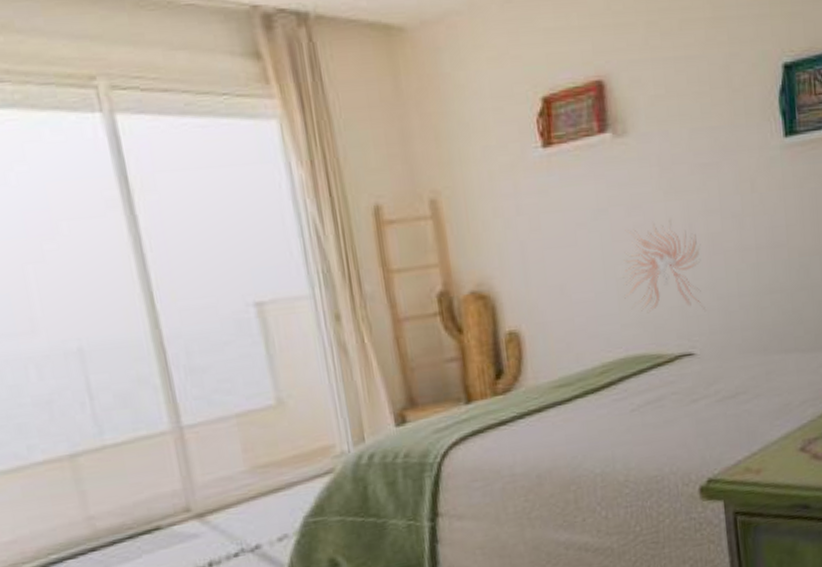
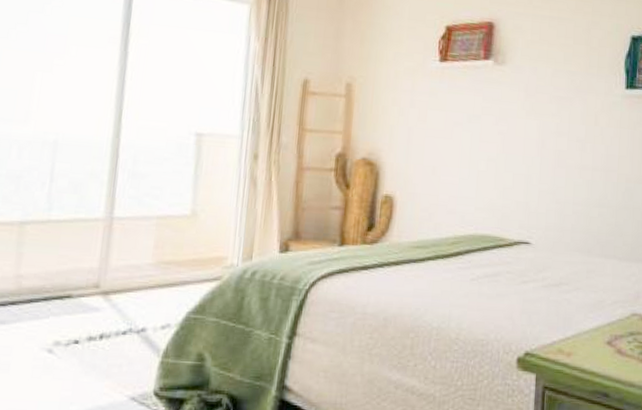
wall sculpture: present [621,218,707,314] -> none [481,132,549,211]

